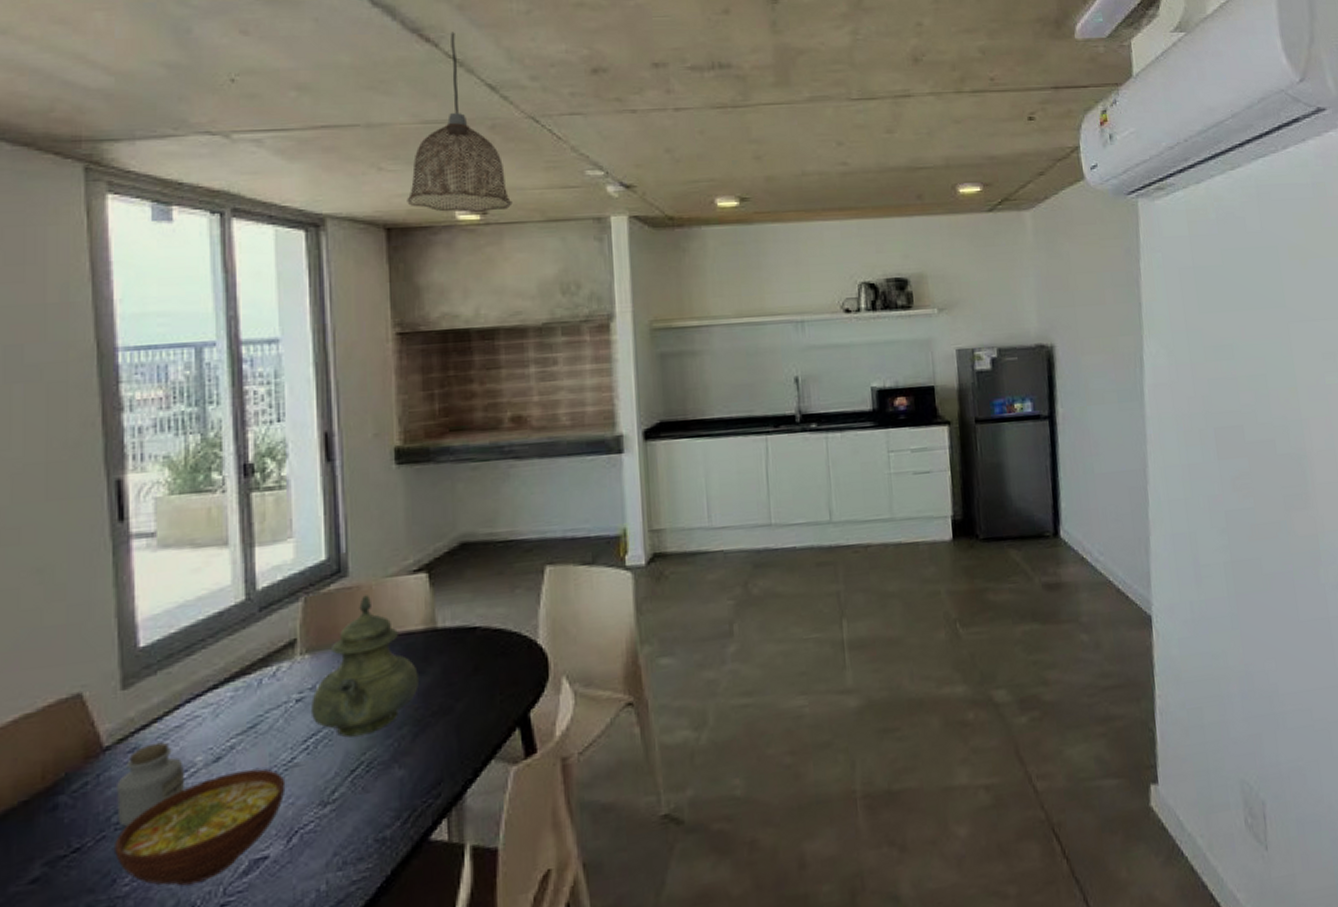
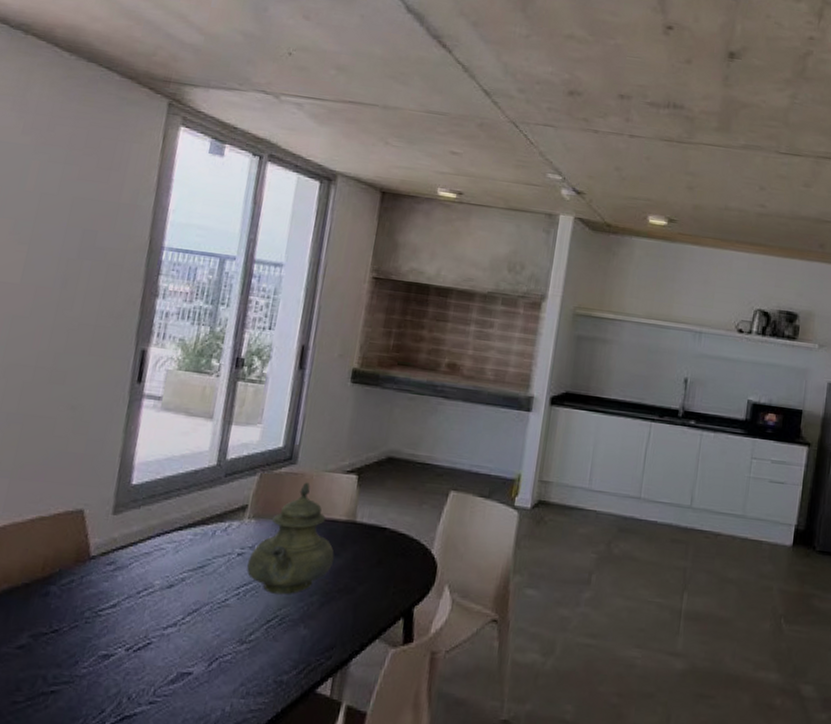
bowl: present [115,768,286,886] -> none [81,599,217,681]
jar: present [117,742,186,827] -> none [89,562,146,623]
pendant lamp: present [407,32,513,213] -> none [402,43,484,193]

